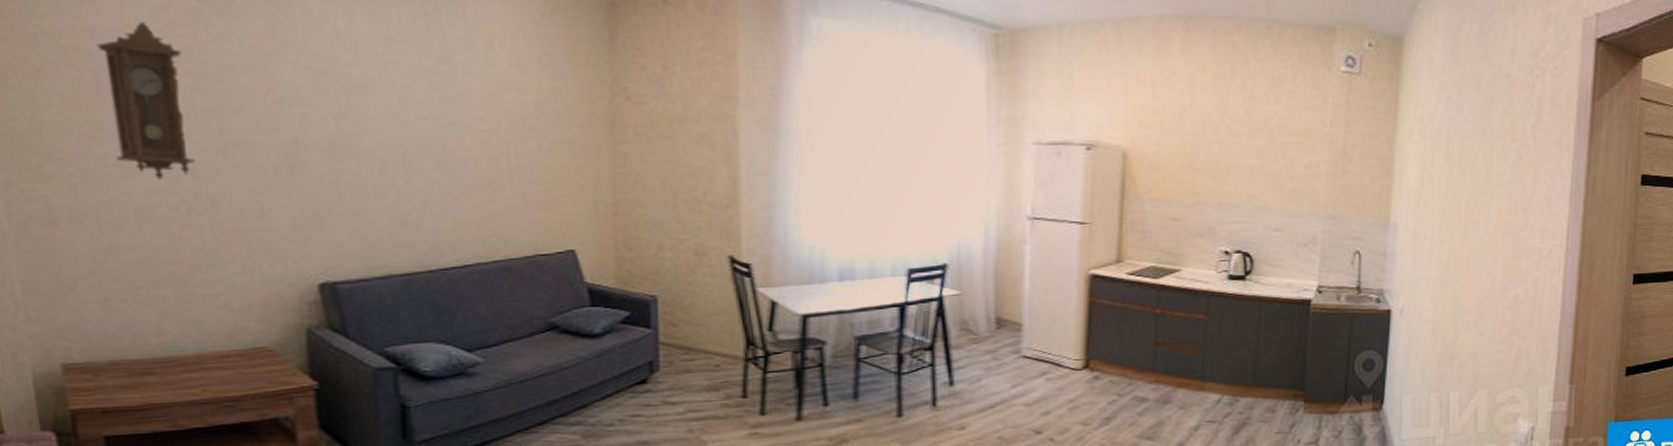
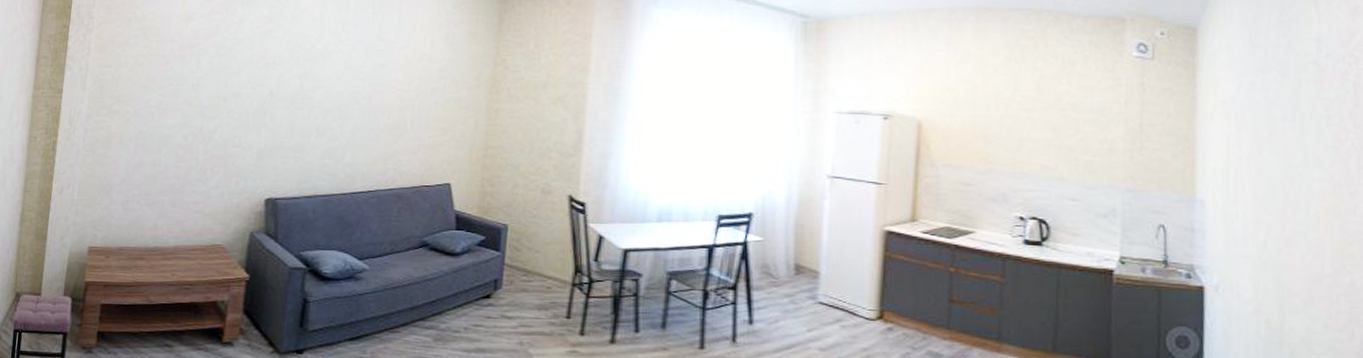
pendulum clock: present [97,22,195,180] -> none [158,11,214,118]

